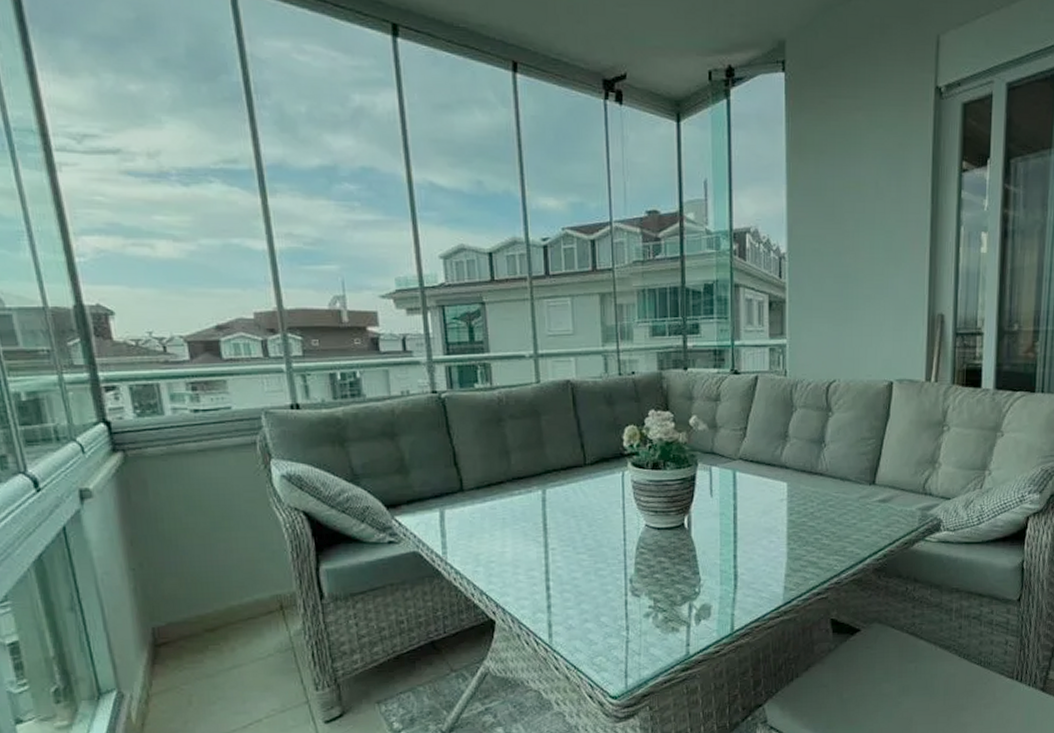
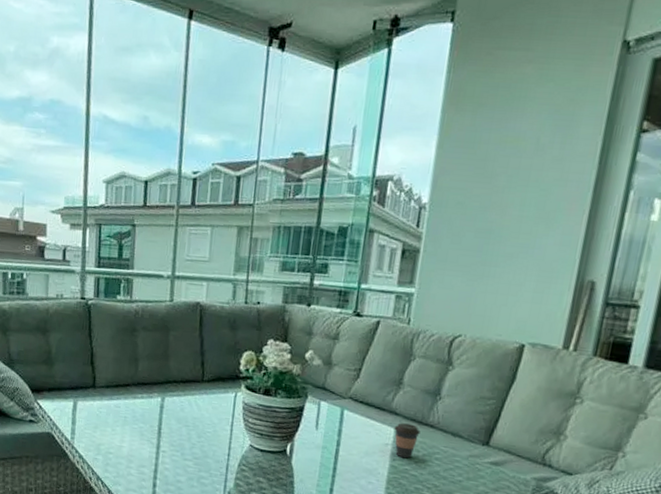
coffee cup: none [786,475,811,511] -> present [394,423,421,459]

